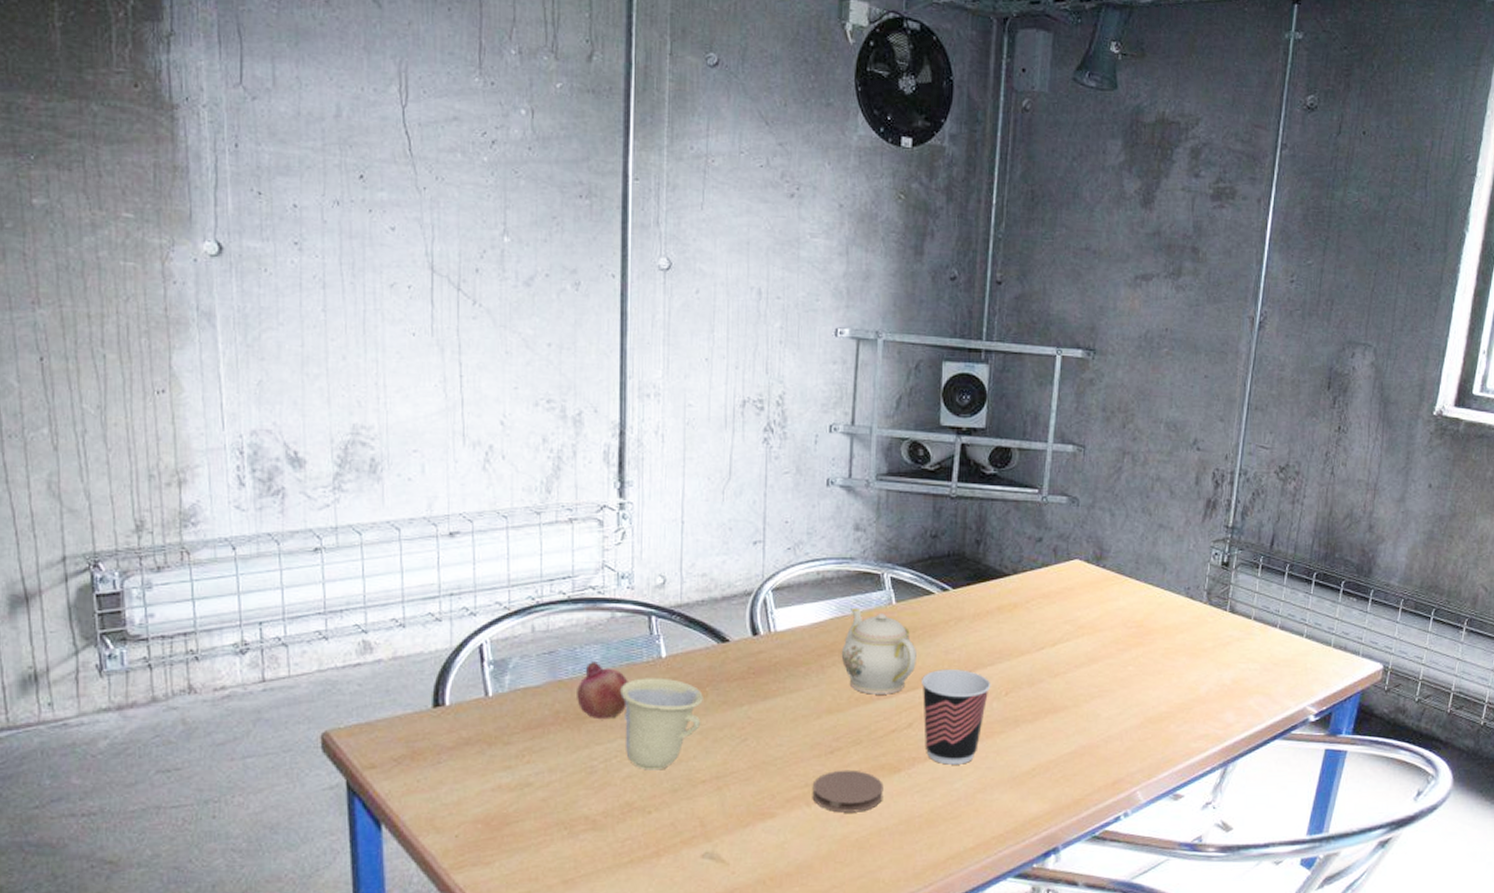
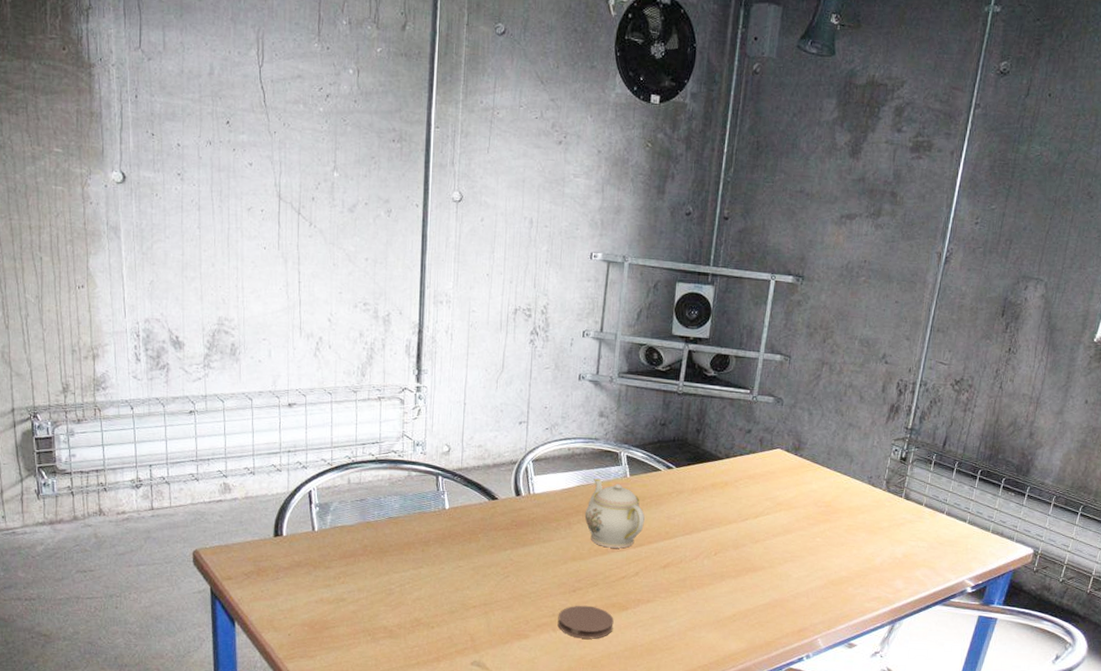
fruit: present [577,662,628,720] -> none [380,509,420,554]
cup: present [620,678,703,771] -> none [413,524,476,596]
cup: present [922,669,991,765] -> none [647,531,704,608]

